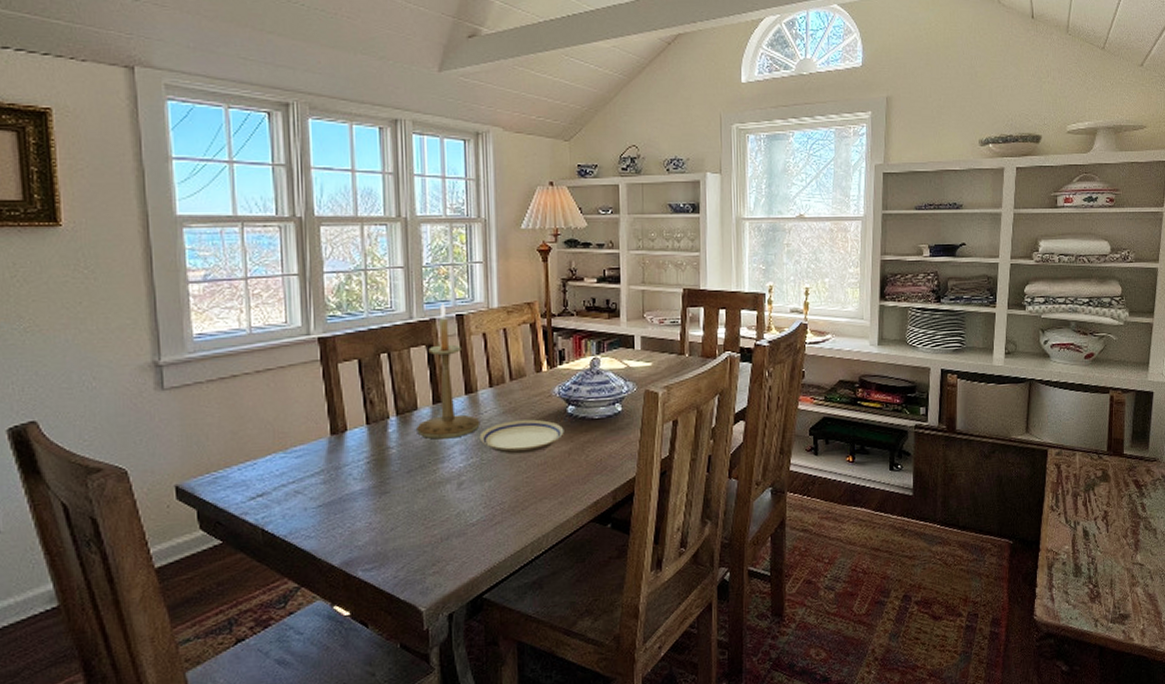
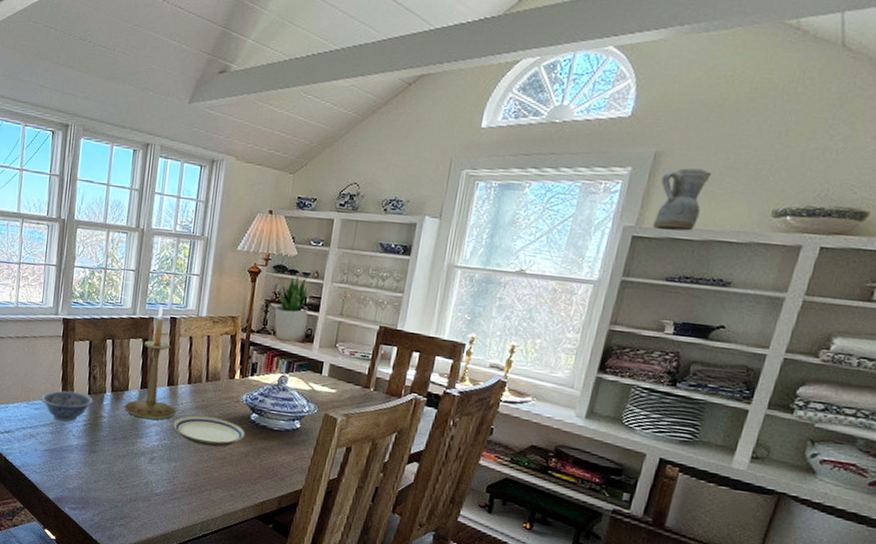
bowl: none [301,424,375,466] -> present [40,390,94,422]
planter: none [571,247,611,320] -> present [274,275,309,342]
ceramic pitcher: none [896,109,930,165] -> present [652,168,711,231]

